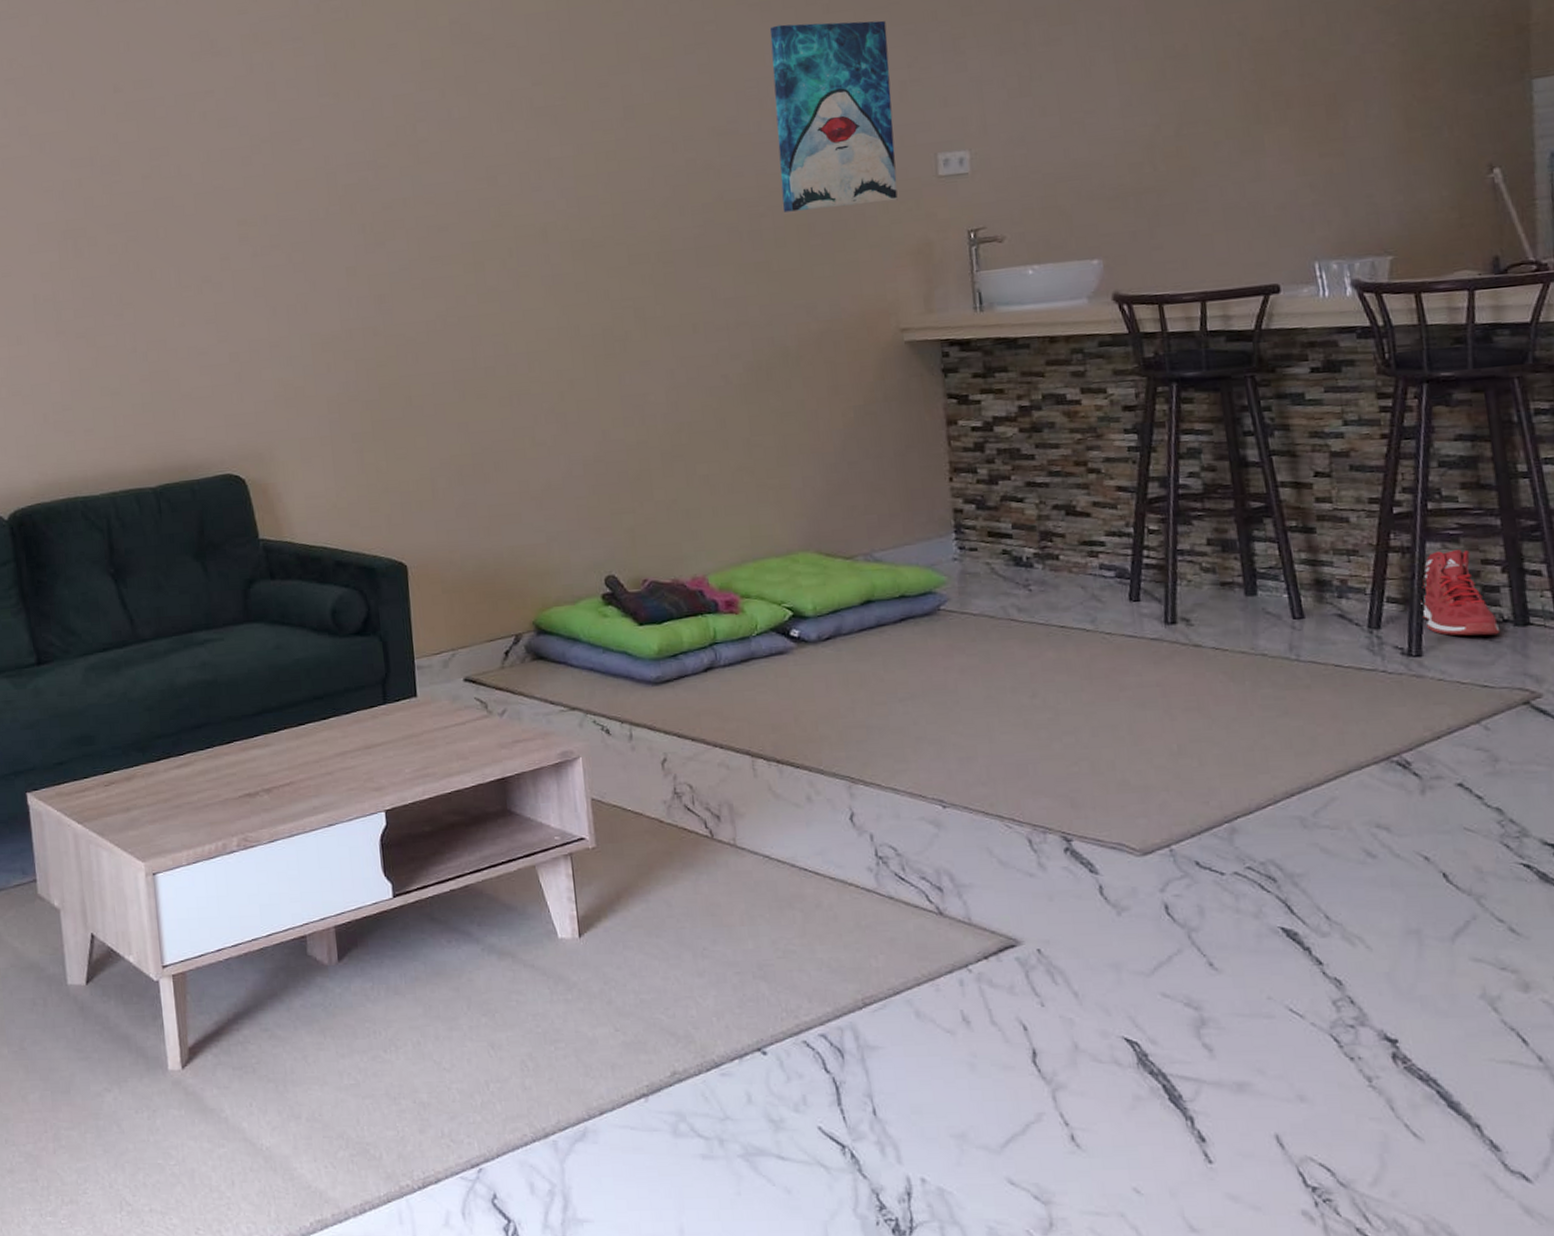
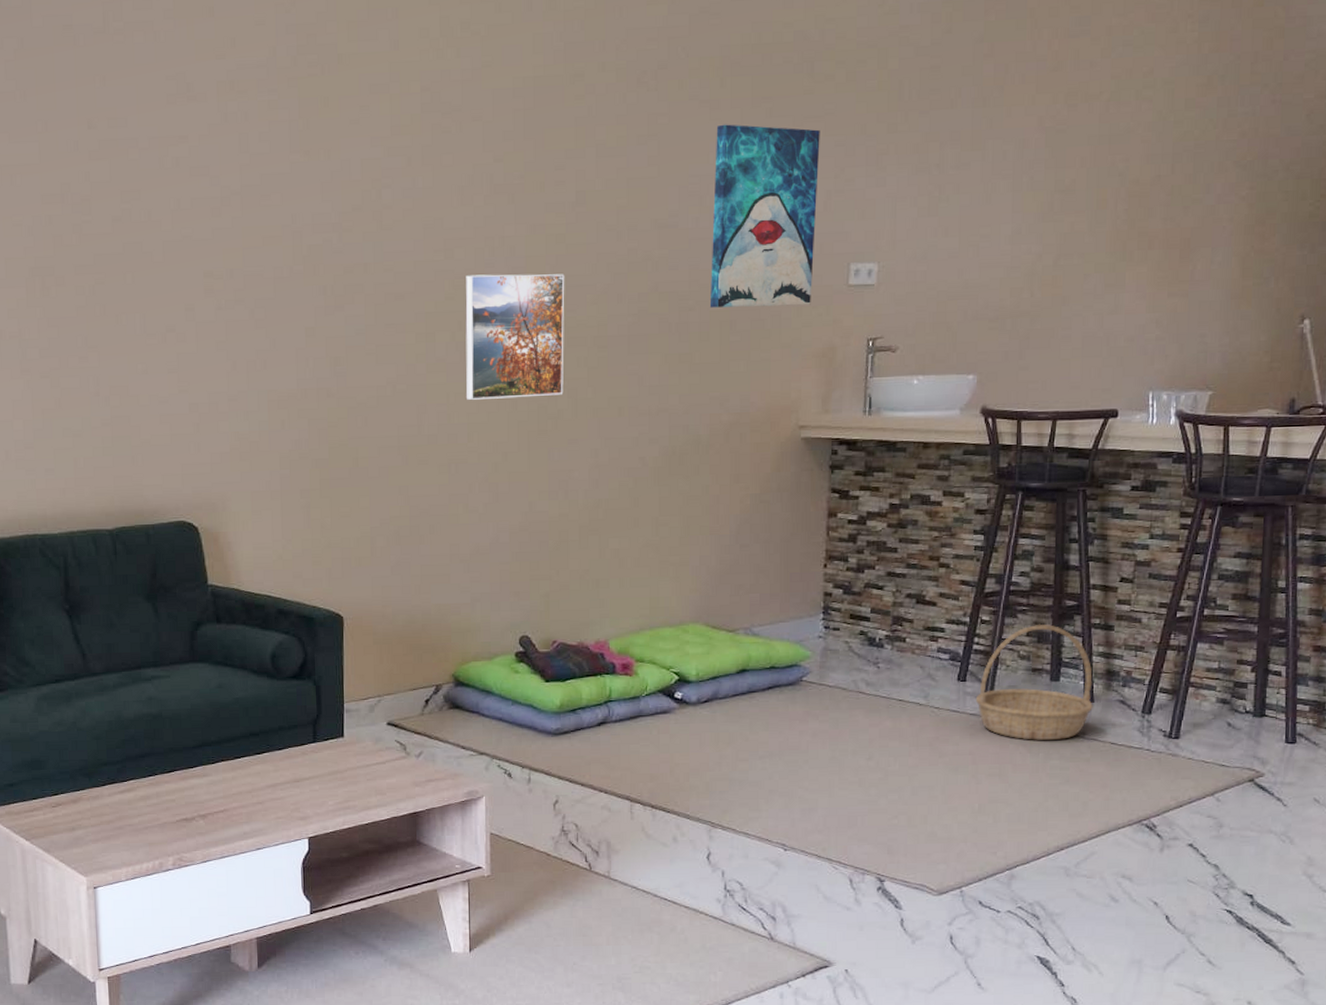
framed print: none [512,191,630,328] -> present [465,274,565,400]
basket: none [1154,530,1305,666] -> present [975,624,1093,740]
sneaker: present [1420,549,1501,636] -> none [1185,651,1242,724]

